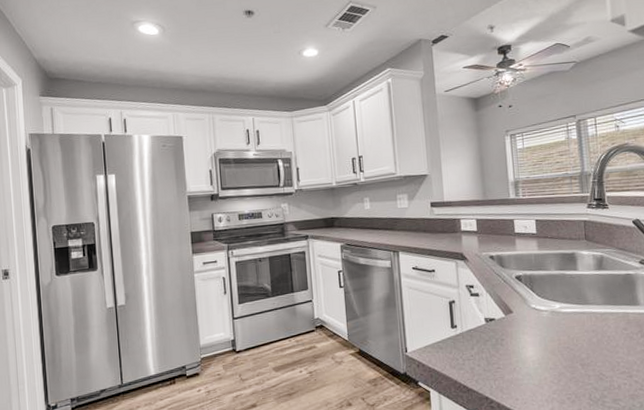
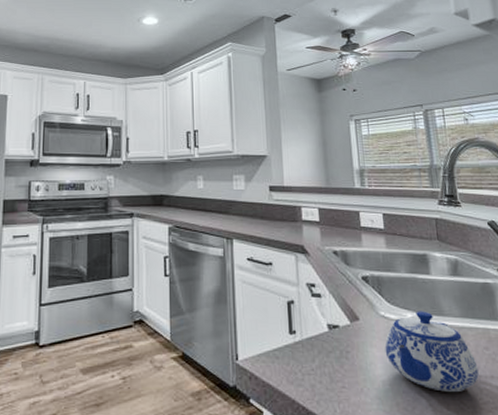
teapot: none [535,301,617,366] -> present [384,311,479,392]

